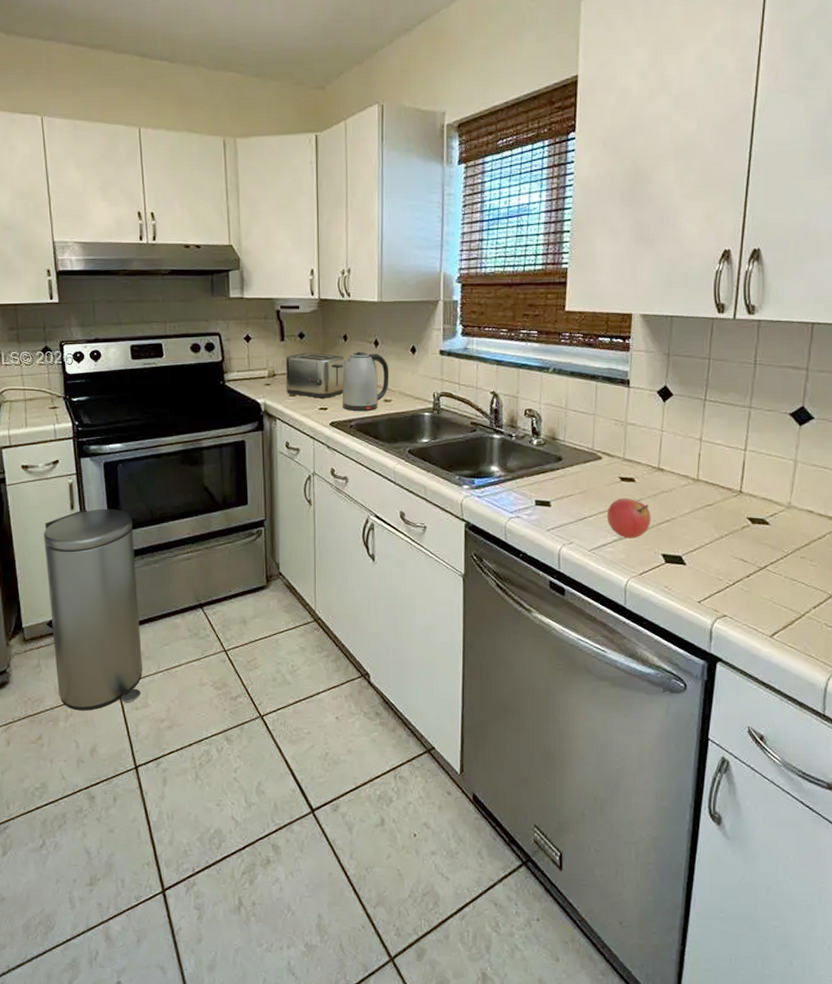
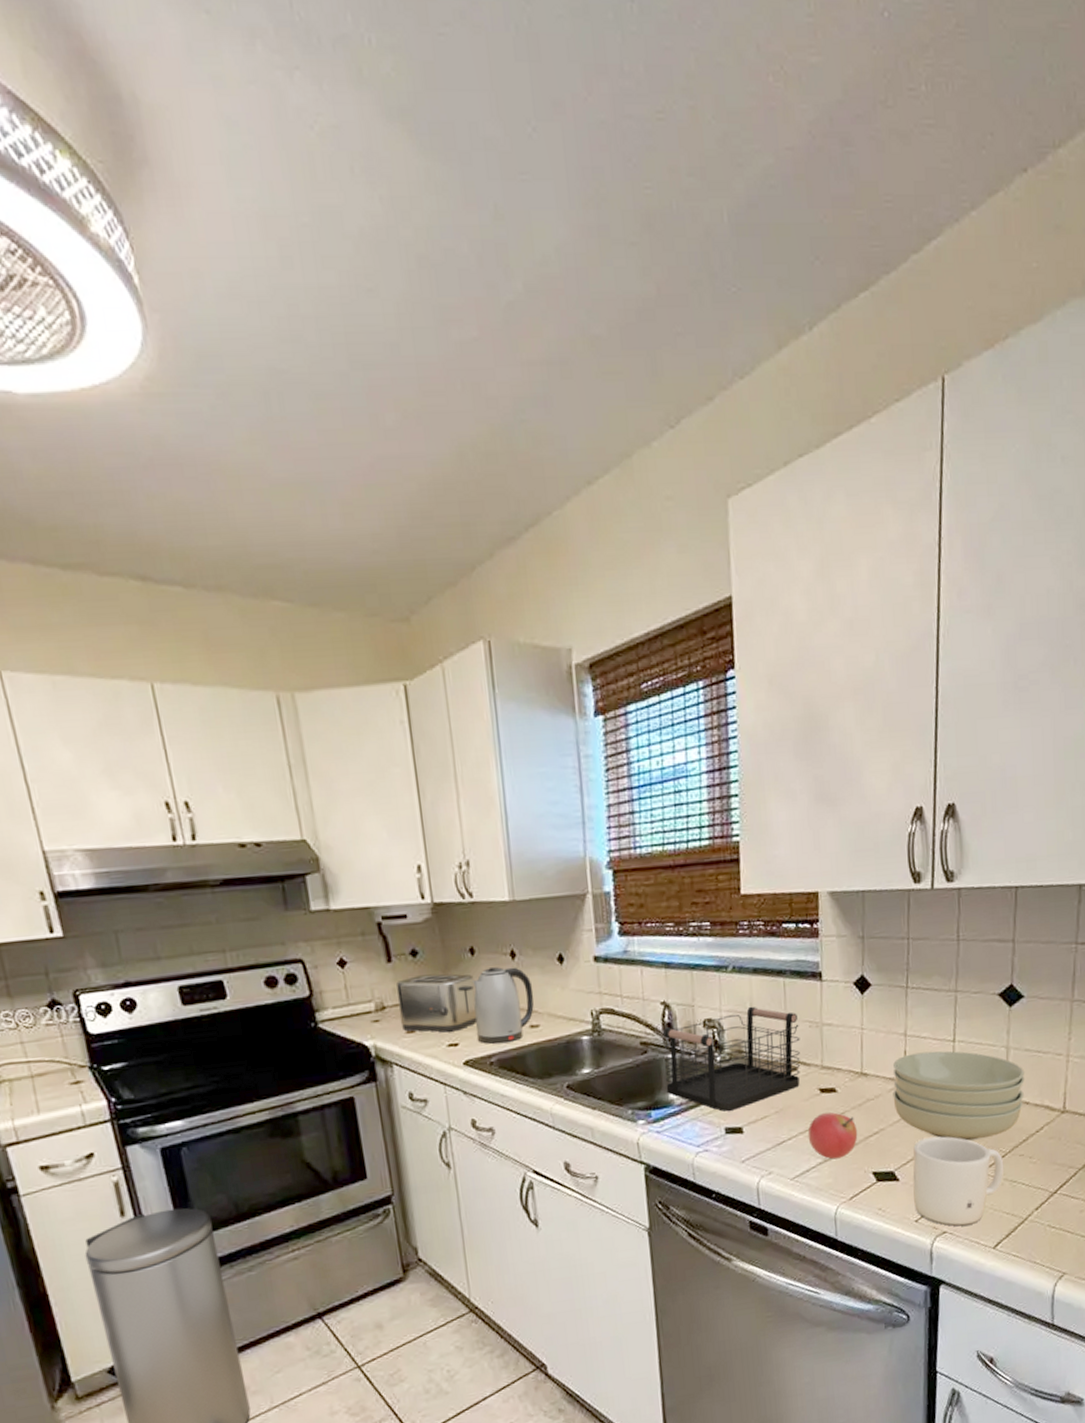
dish rack: none [489,402,606,486] -> present [662,1006,800,1111]
bowl: none [685,456,811,538] -> present [893,1051,1025,1141]
mug: none [698,531,786,612] -> present [912,1136,1004,1227]

